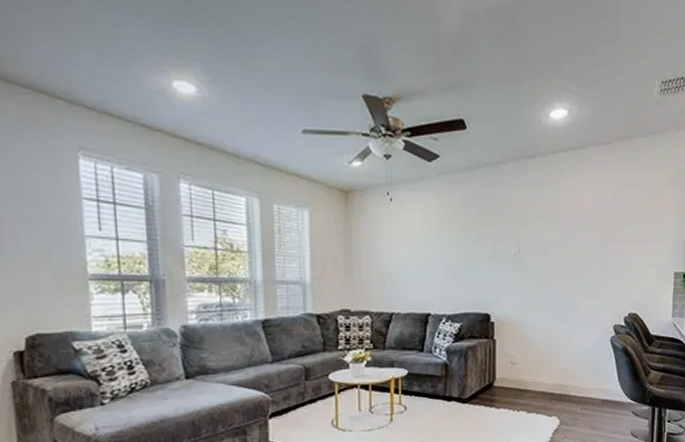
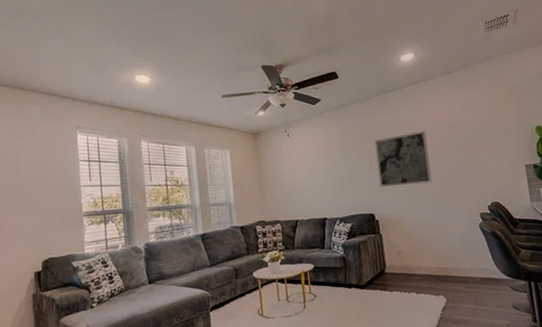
wall art: none [501,215,567,283] -> present [374,130,432,187]

